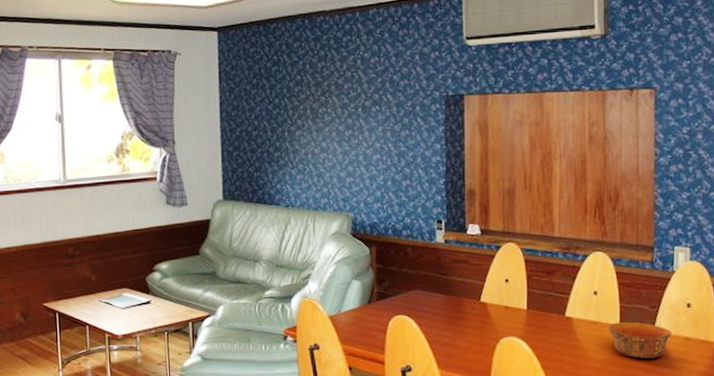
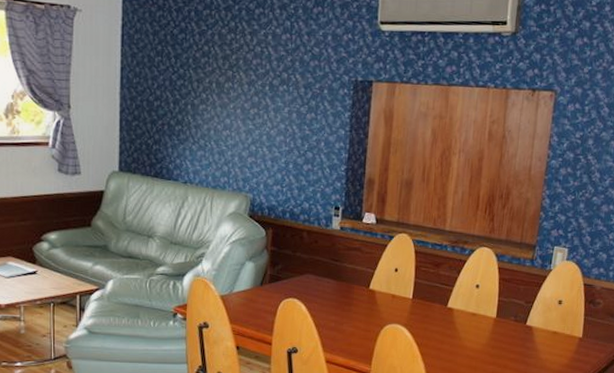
bowl: present [608,322,672,359] -> none [485,315,542,350]

